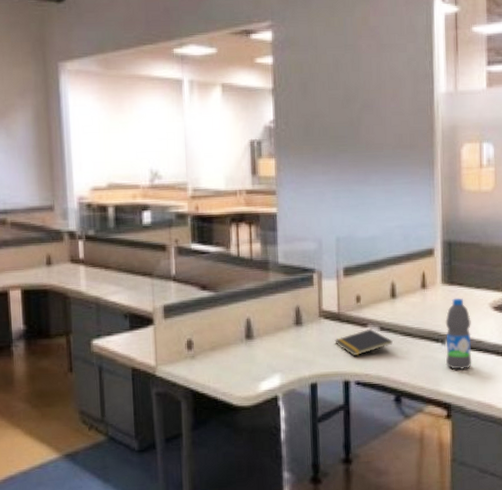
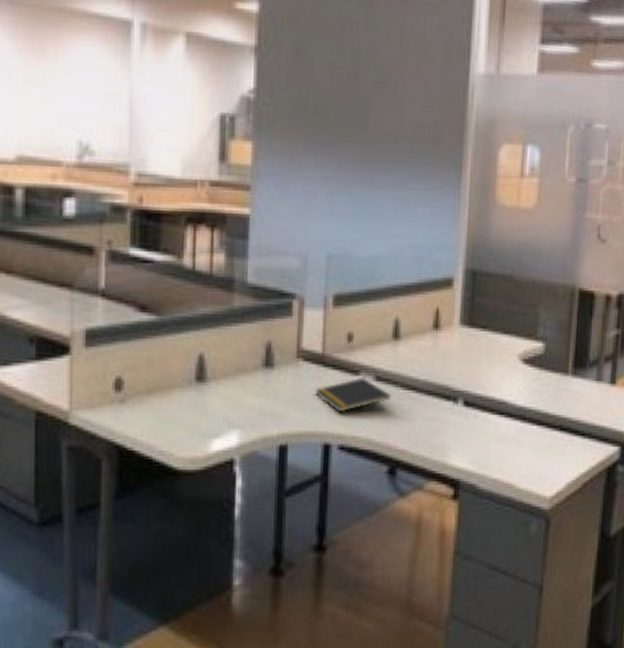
water bottle: present [445,298,472,370] -> none [456,344,494,437]

